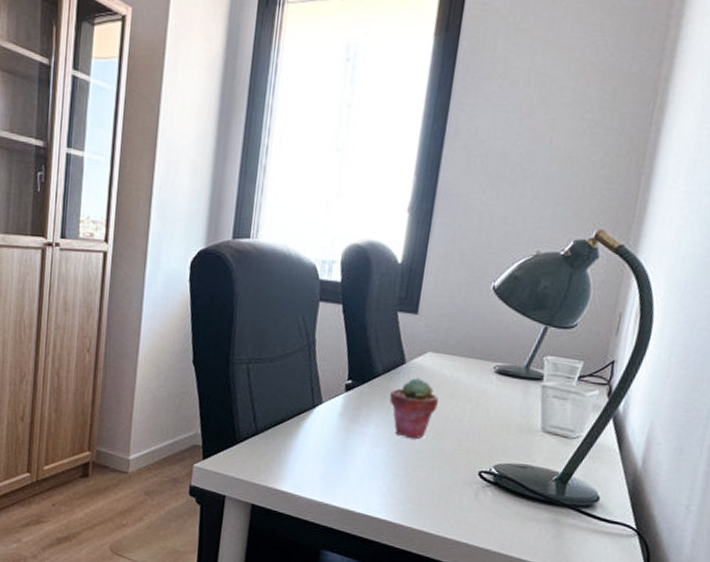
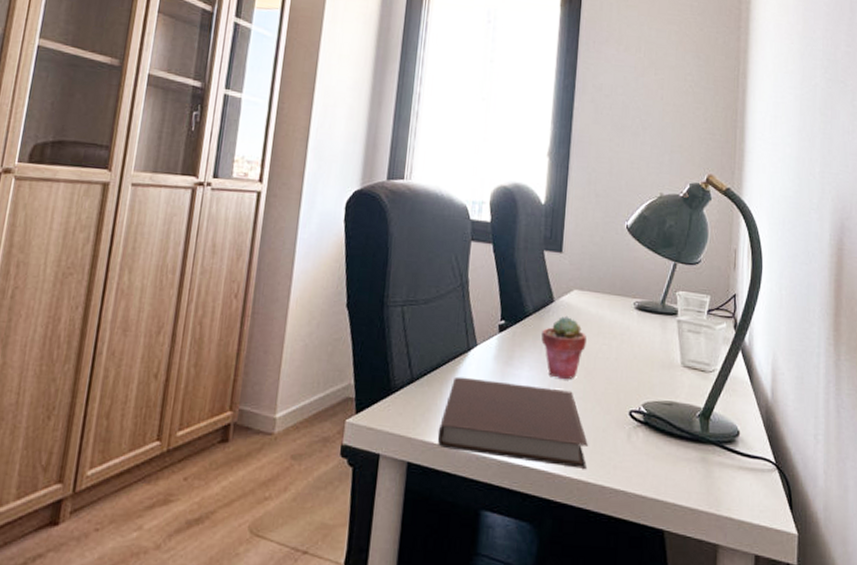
notebook: none [280,431,432,521] -> present [437,376,588,469]

